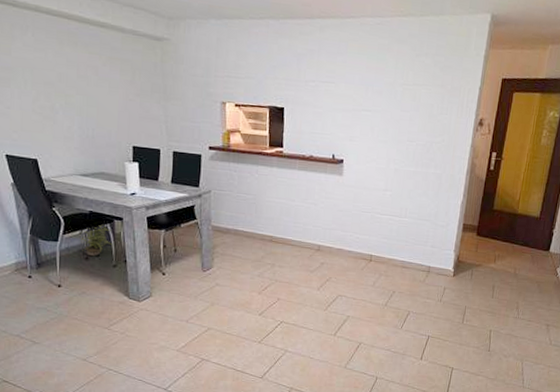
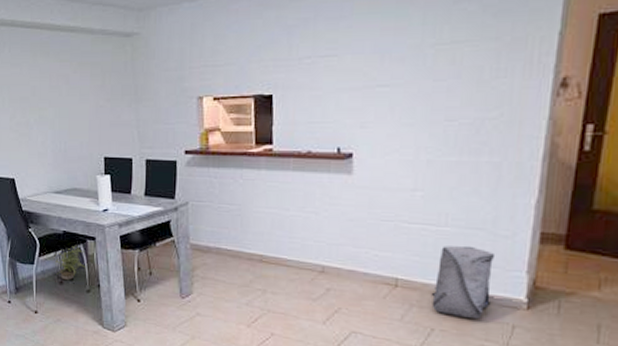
backpack: none [393,231,436,284] -> present [430,245,496,320]

